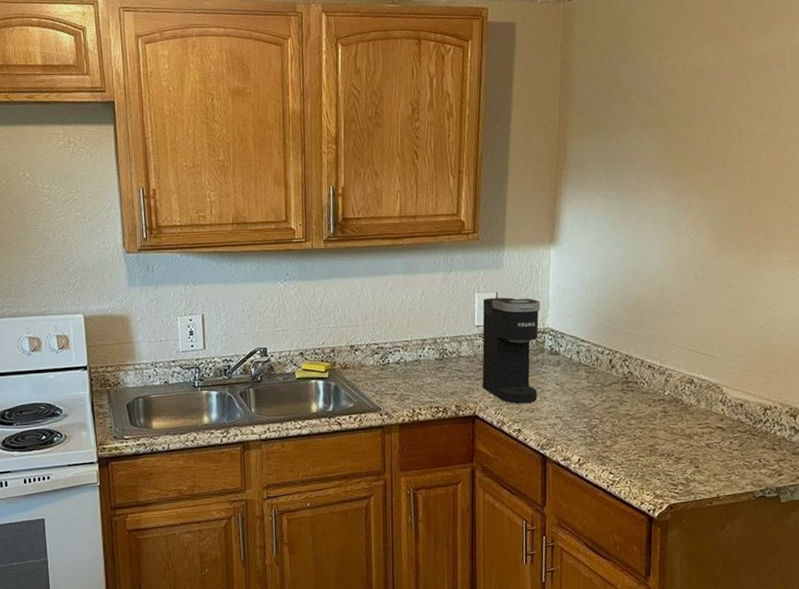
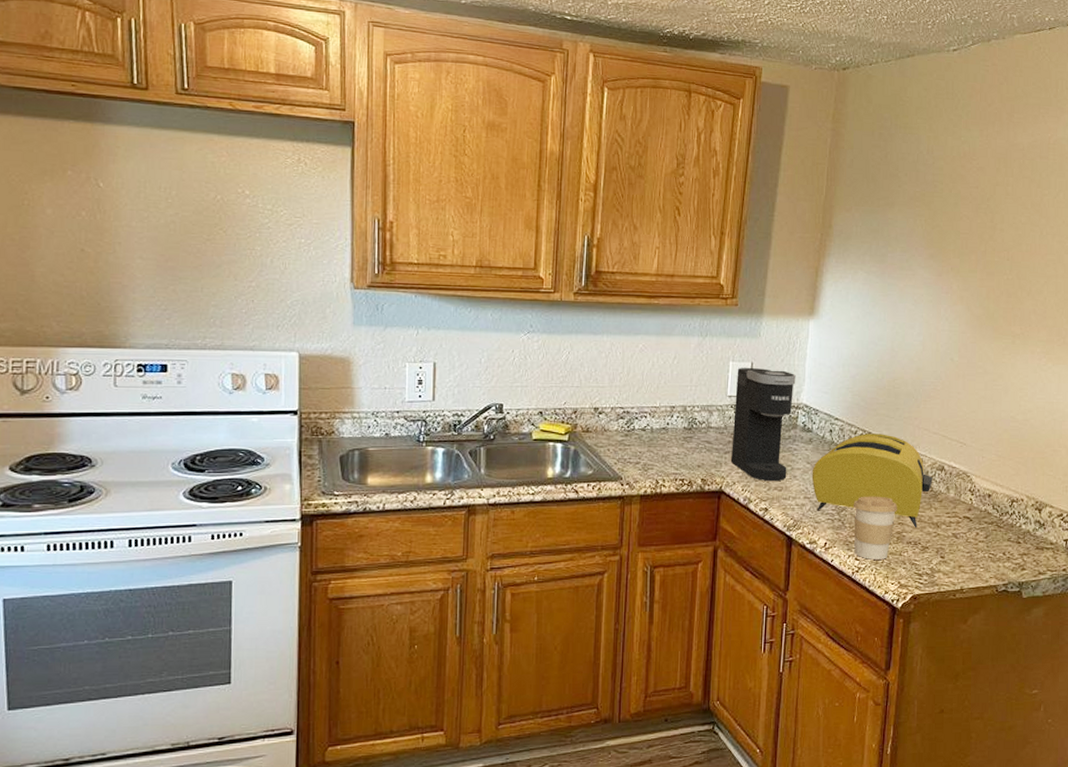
toaster: none [561,352,683,441] -> present [811,433,933,528]
coffee cup: none [604,412,649,473] -> present [853,496,897,560]

